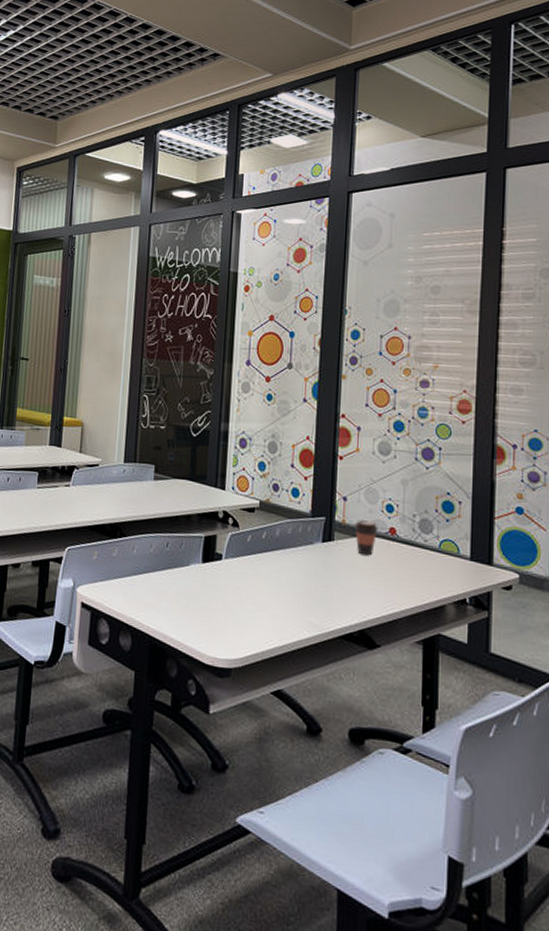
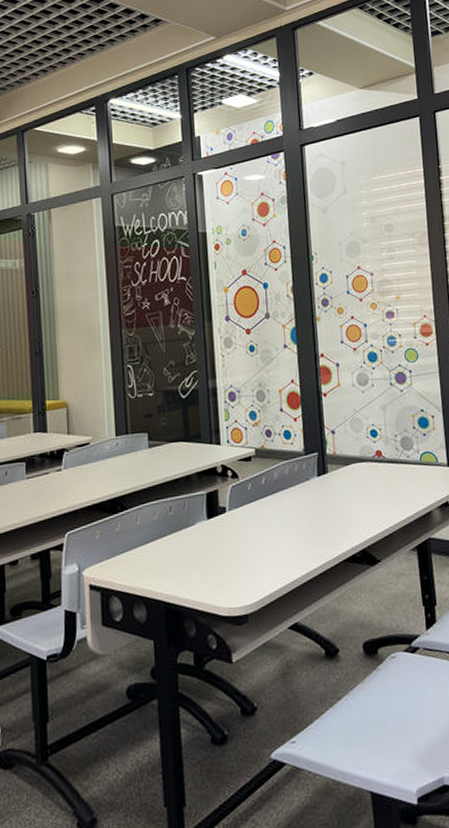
coffee cup: present [354,520,378,556] -> none [344,448,366,481]

